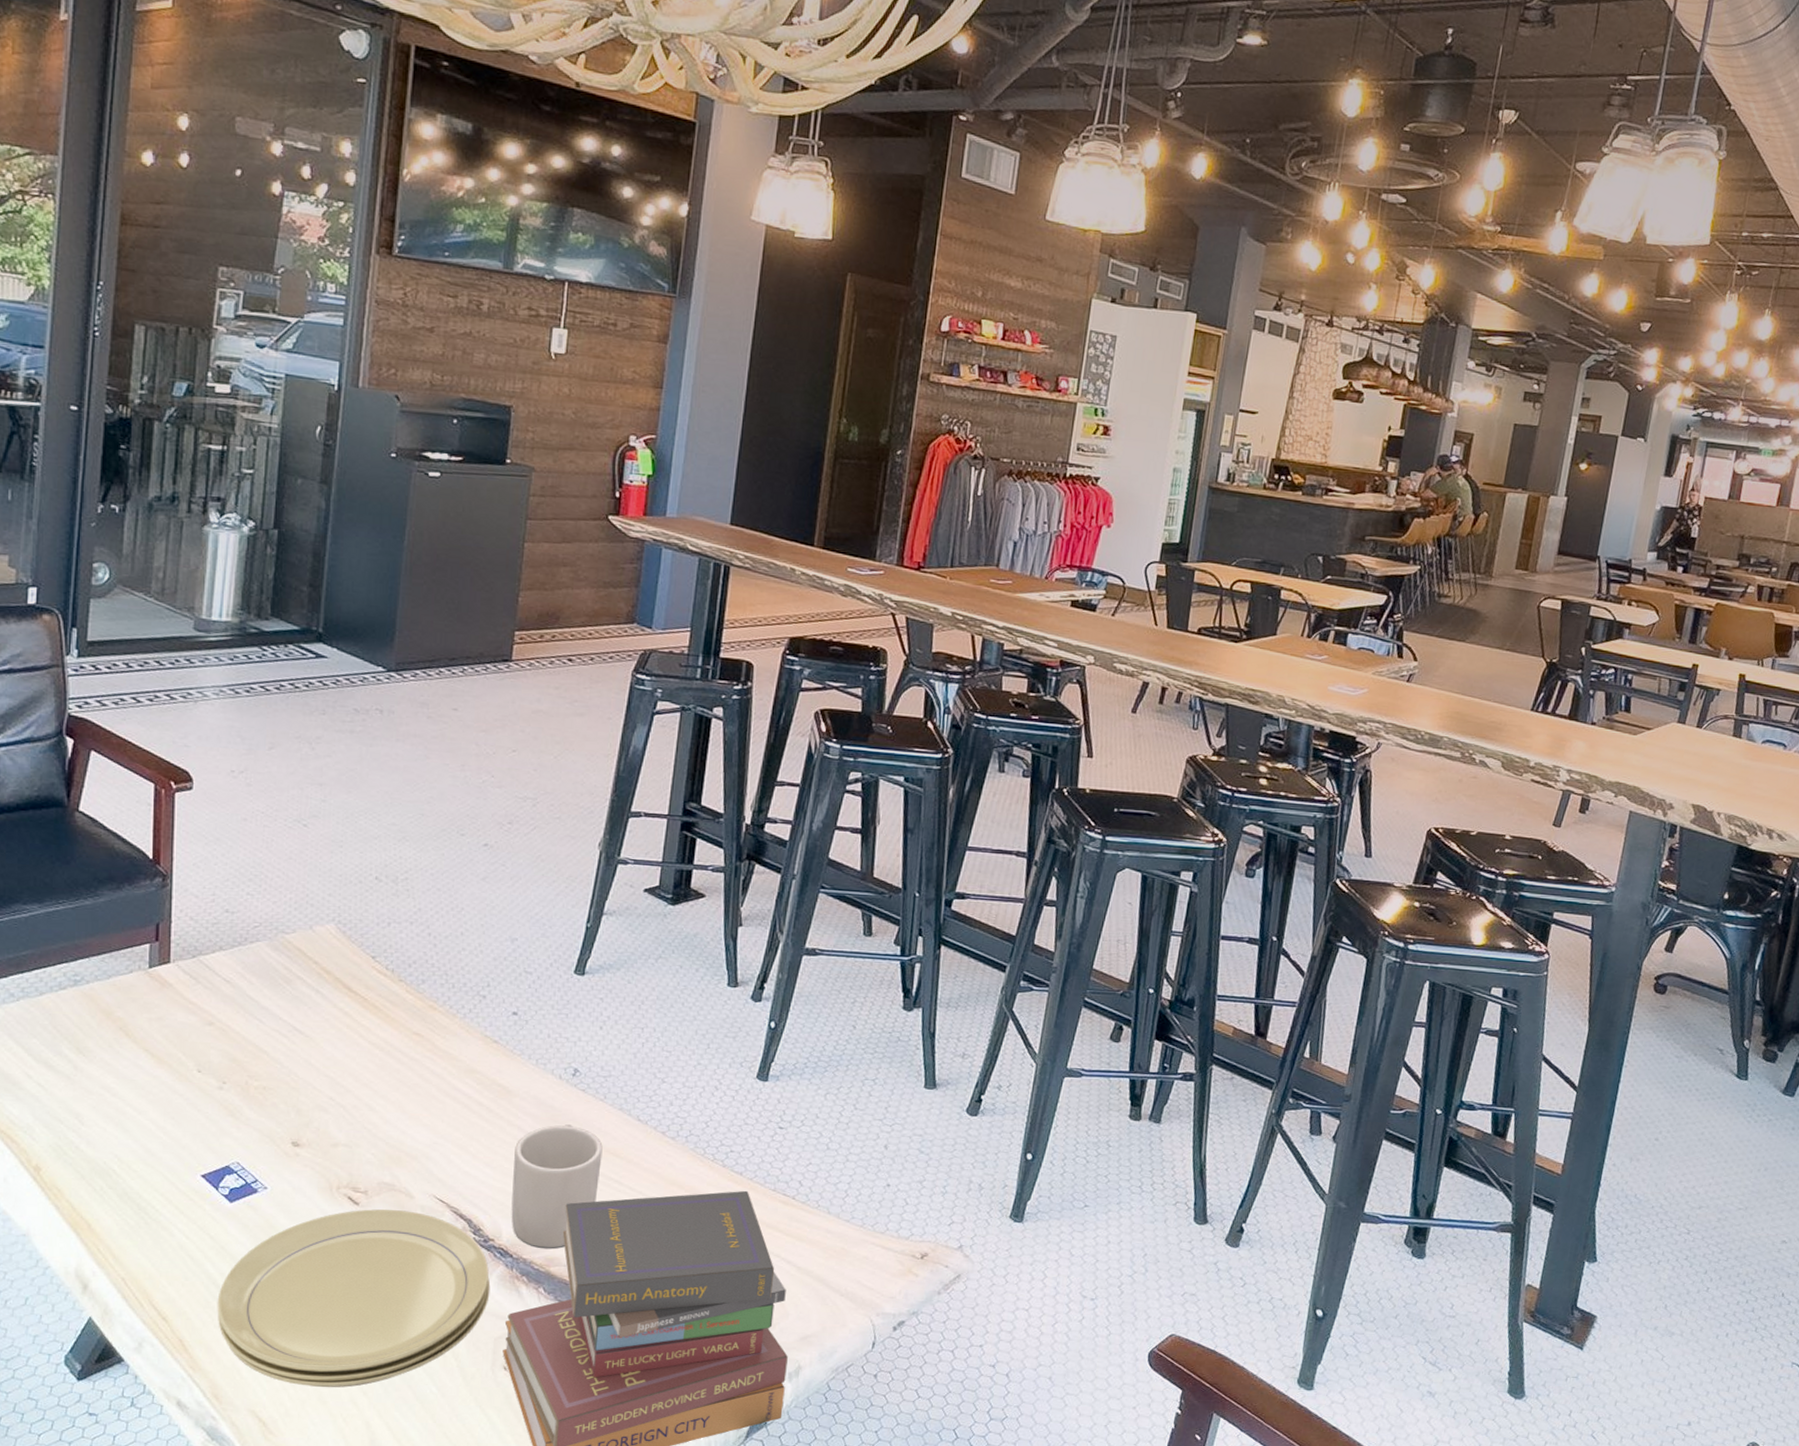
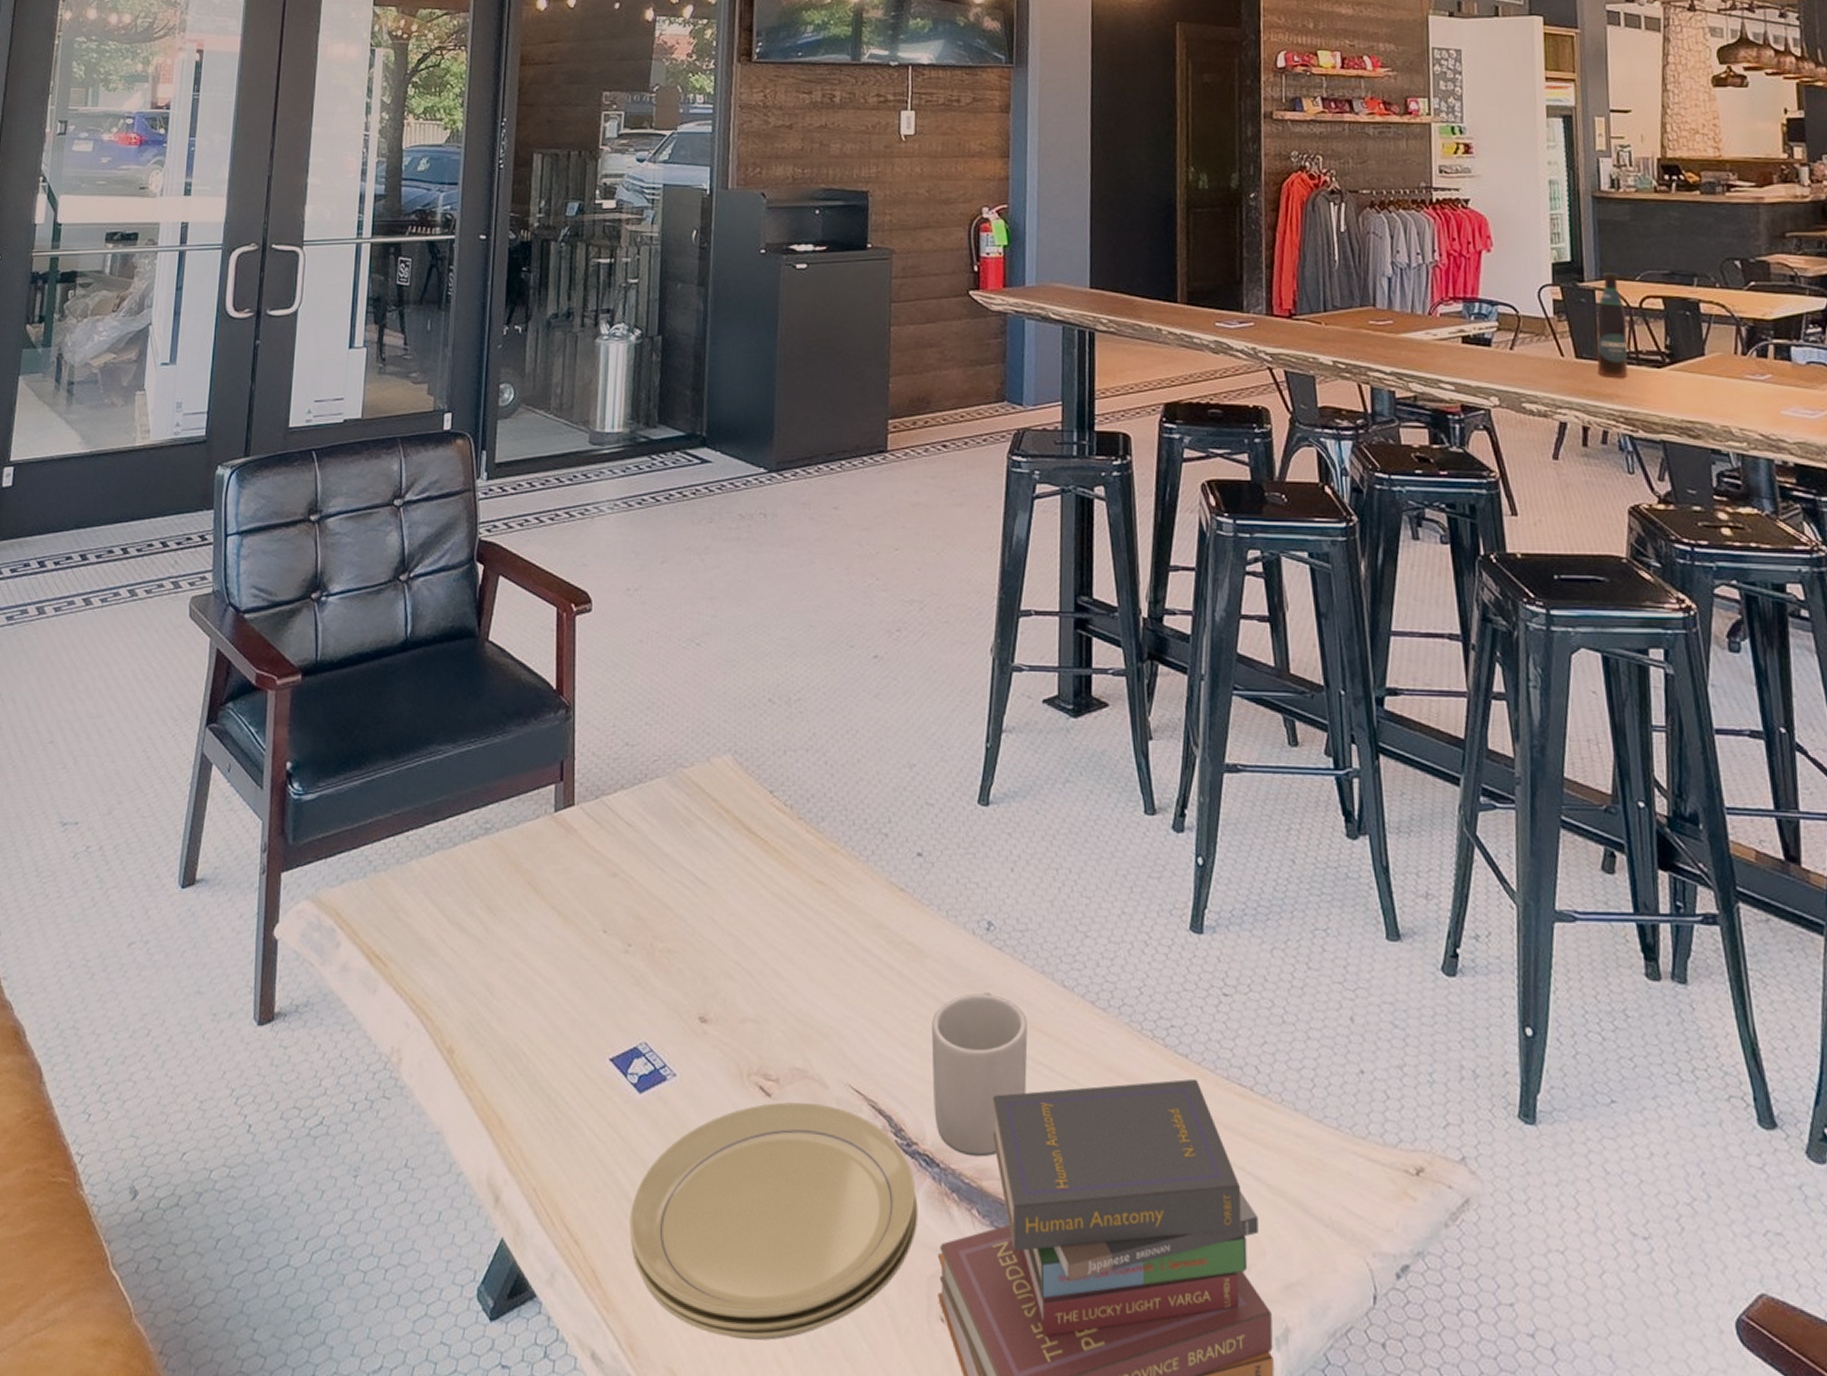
bottle: none [1183,556,1218,650] -> present [1596,273,1628,379]

